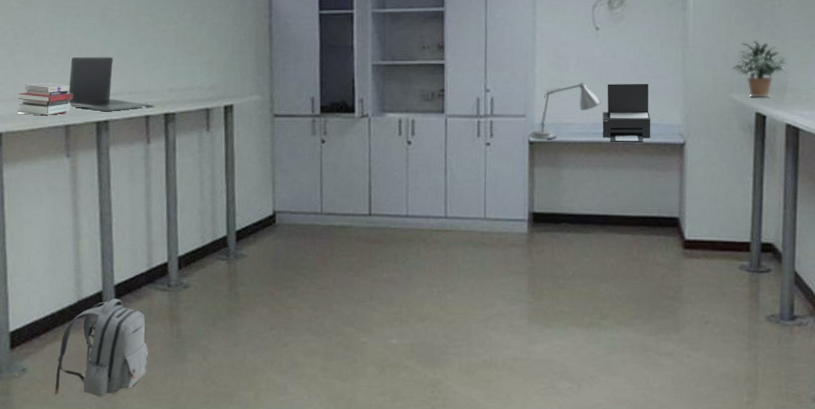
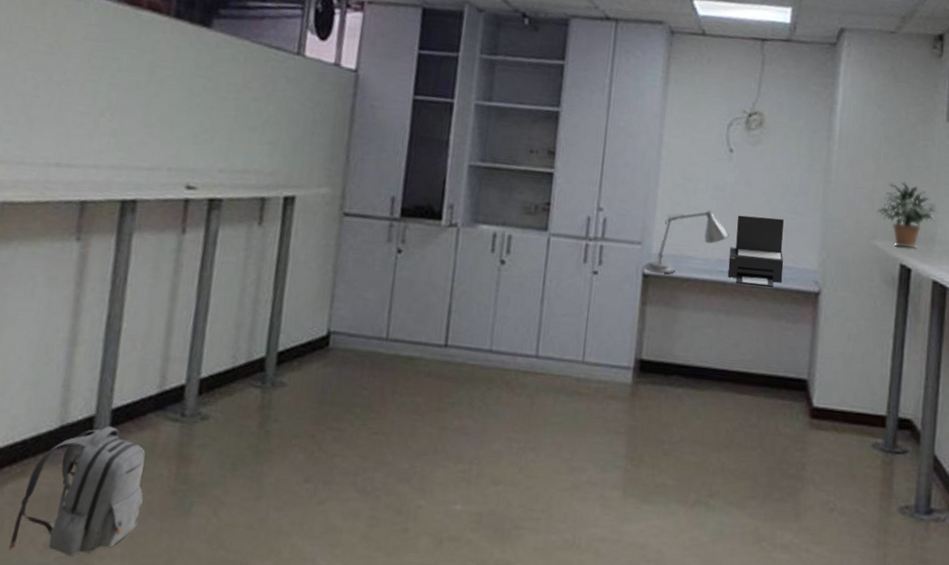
books: present [17,83,73,116] -> none [21,144,97,187]
laptop computer: present [68,56,147,111] -> none [89,118,189,190]

